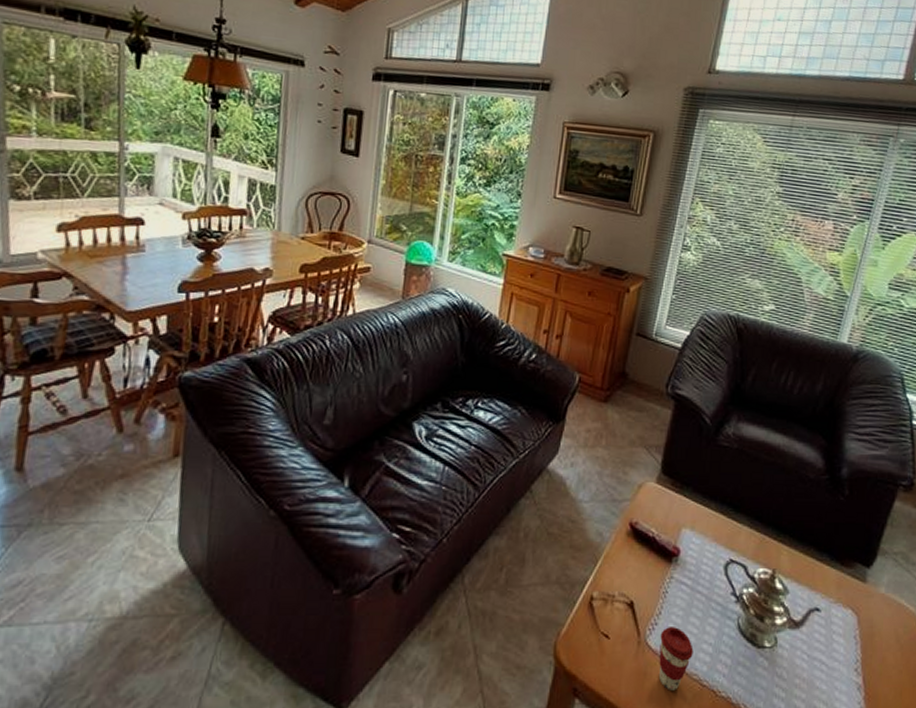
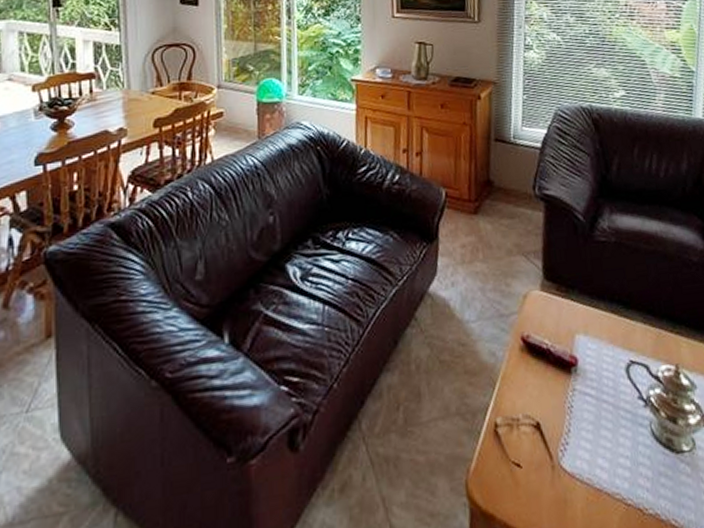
coffee cup: present [658,627,694,691] -> none [573,443,612,516]

